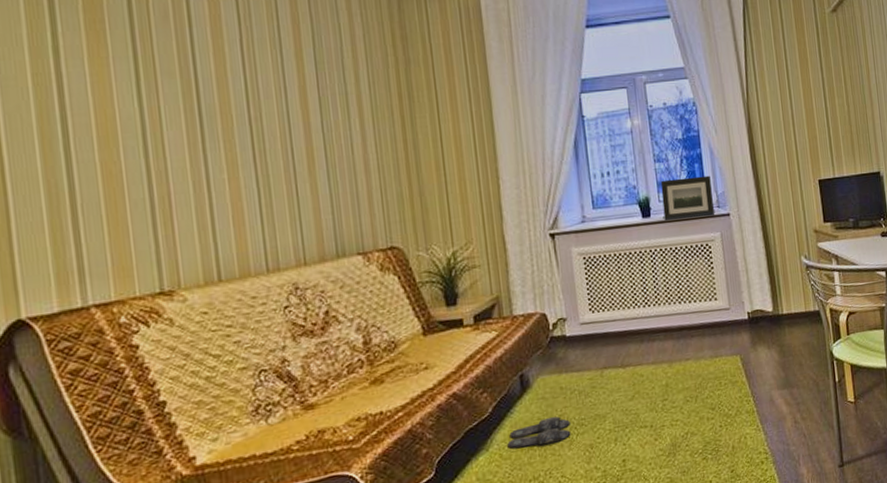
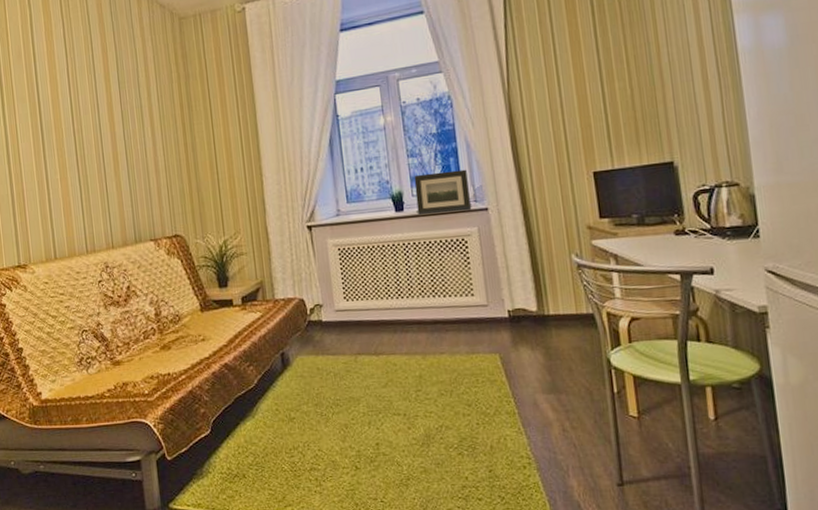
slippers: present [507,416,571,449] -> none [270,395,327,419]

